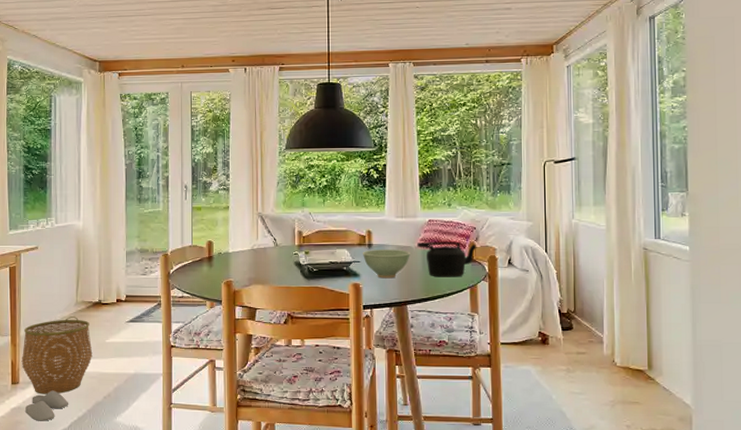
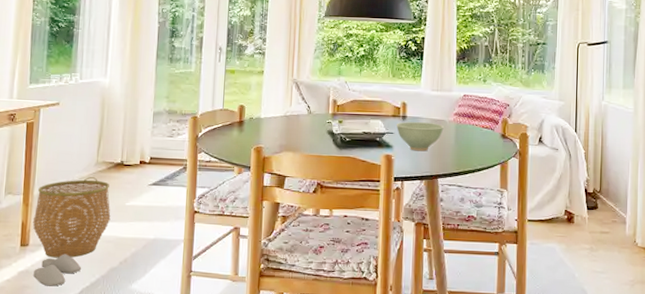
teapot: present [417,241,477,277] -> none [451,116,510,153]

